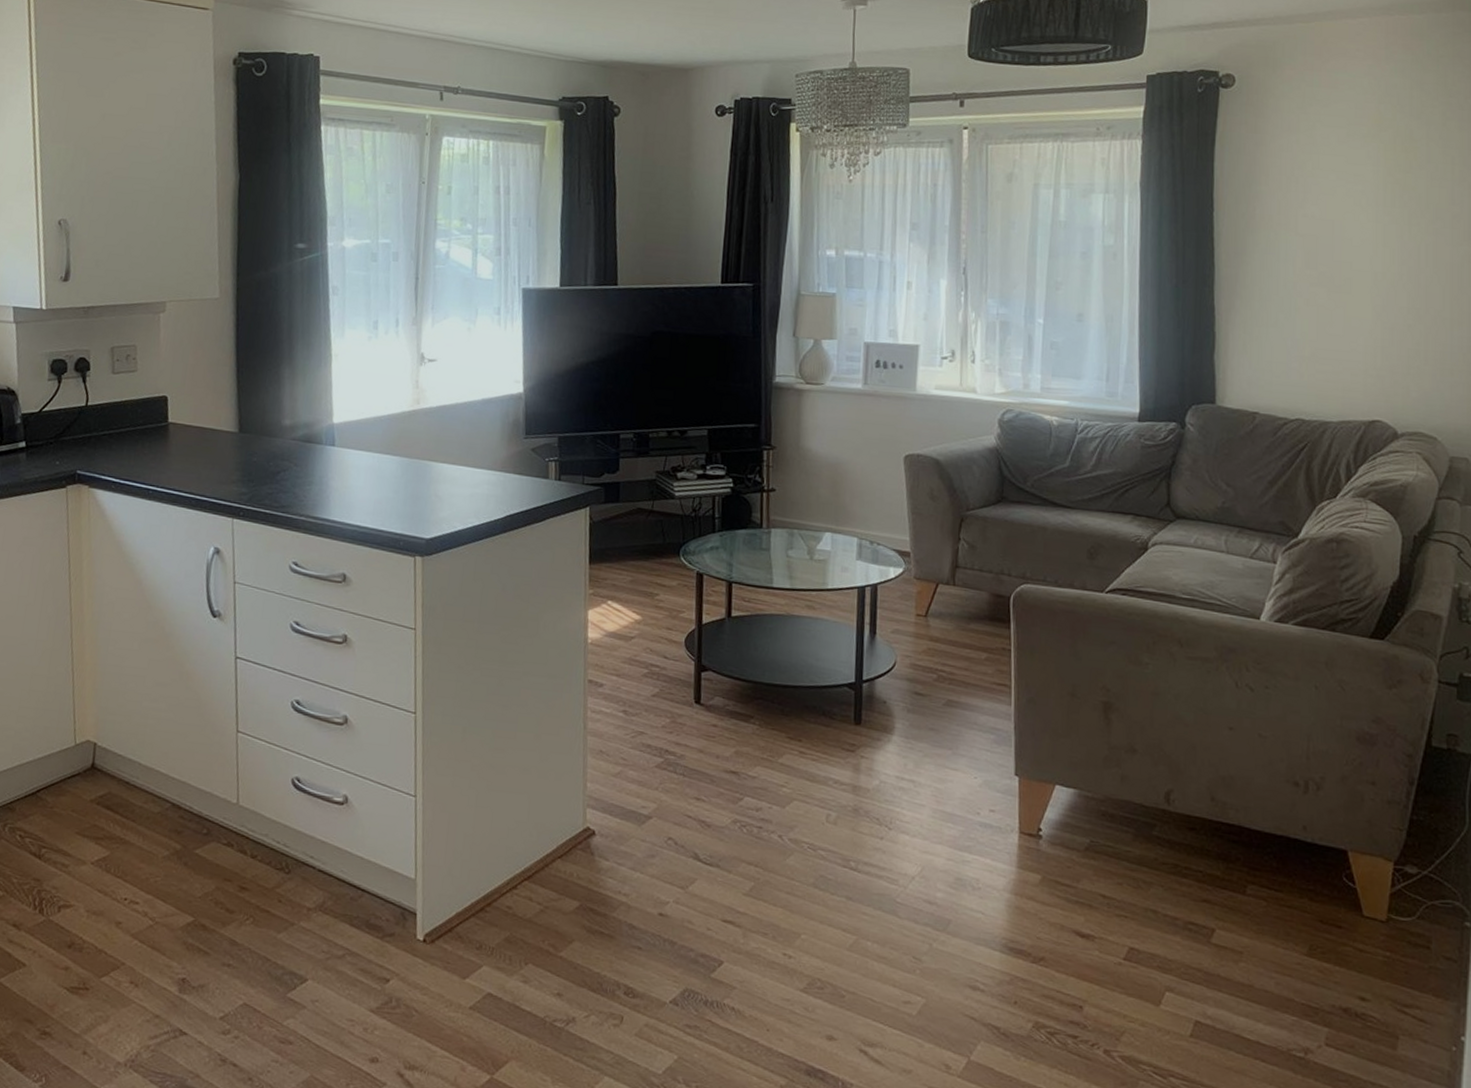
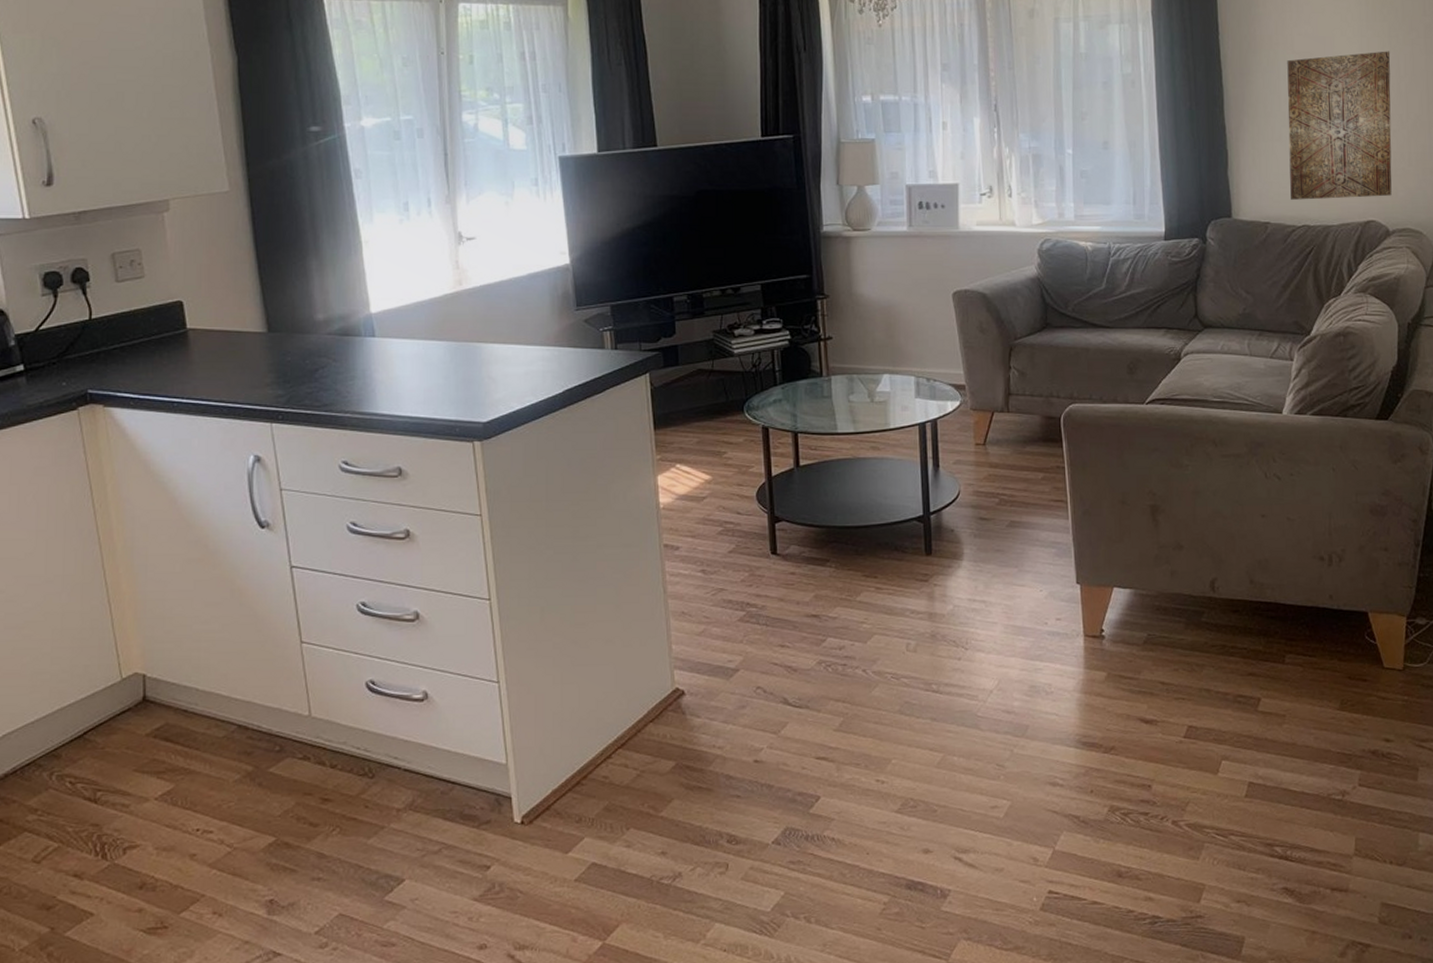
wall art: none [1284,239,1410,396] -> present [1287,51,1392,200]

